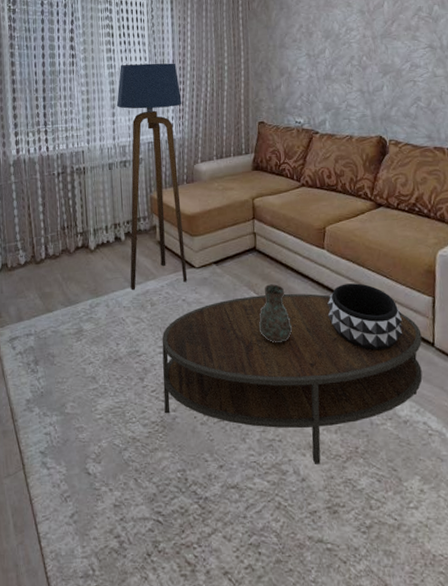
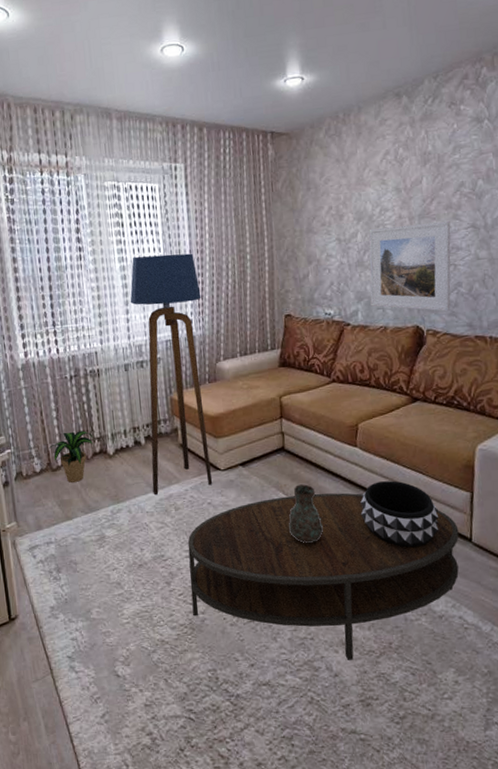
potted plant: none [33,225,77,275] -> present [48,430,94,483]
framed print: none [335,41,411,124] -> present [368,220,451,312]

